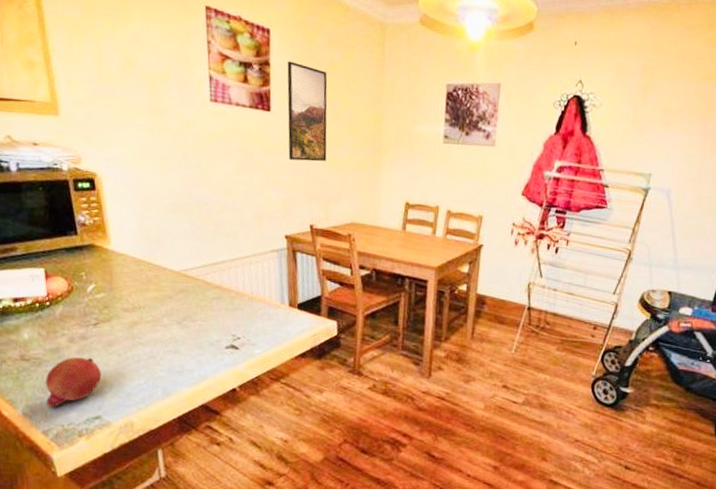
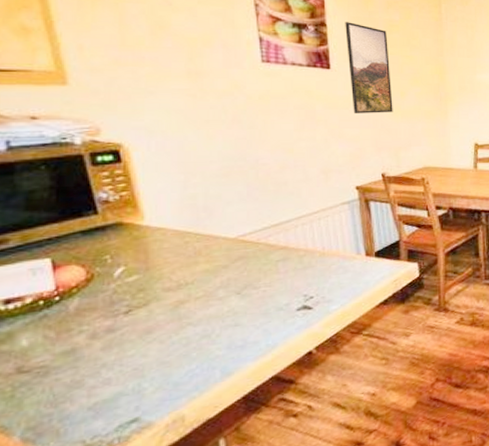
fruit: present [45,357,102,408] -> none [55,351,139,425]

